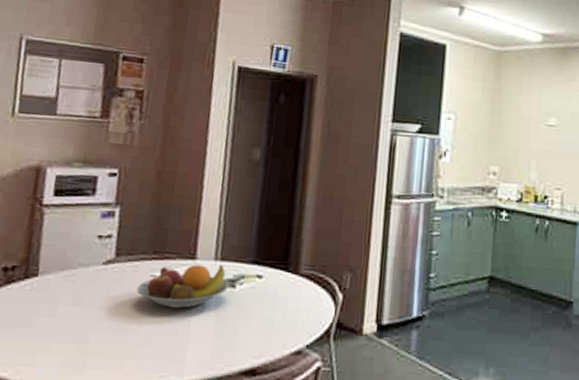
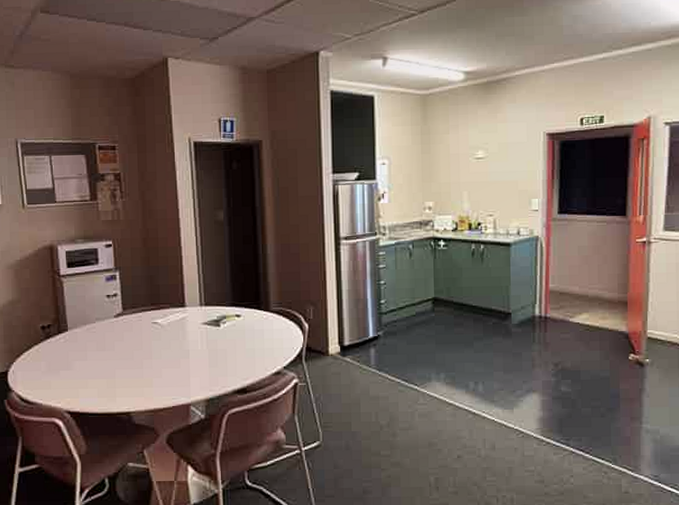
fruit bowl: present [136,264,229,309] -> none [143,309,215,346]

